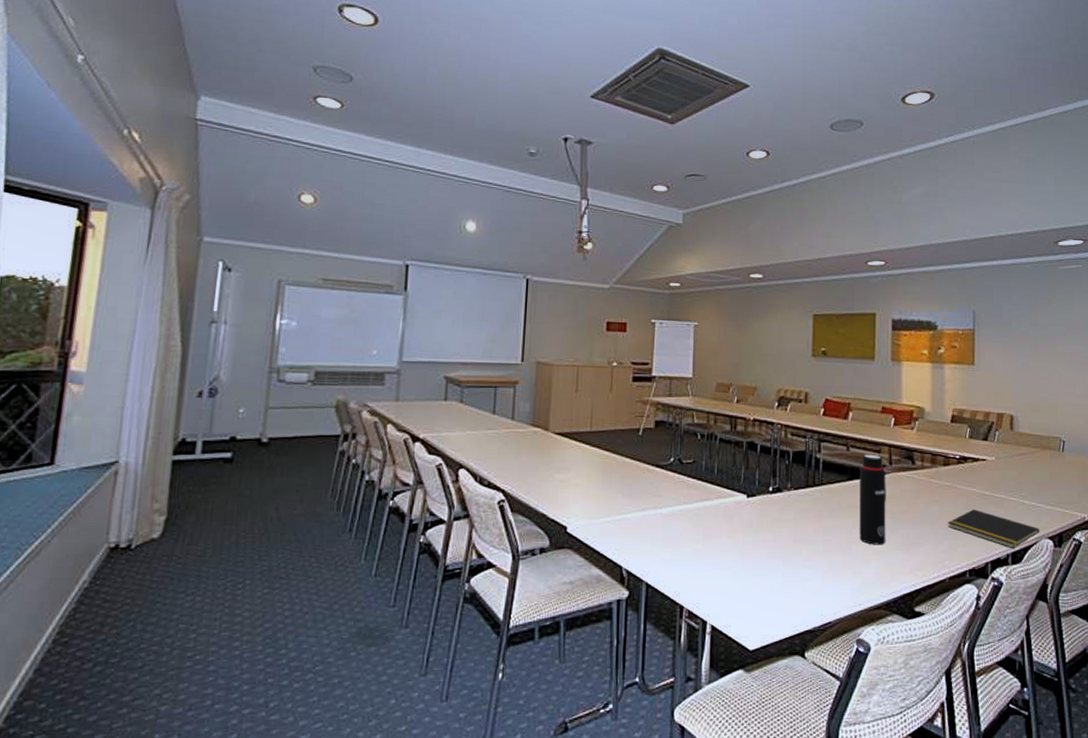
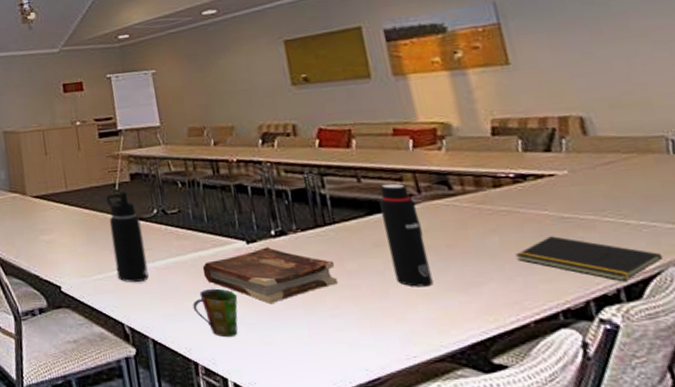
water bottle: none [624,437,656,527] -> present [105,191,149,282]
cup: none [689,537,730,584] -> present [193,288,238,338]
book: none [704,502,815,554] -> present [202,247,339,305]

